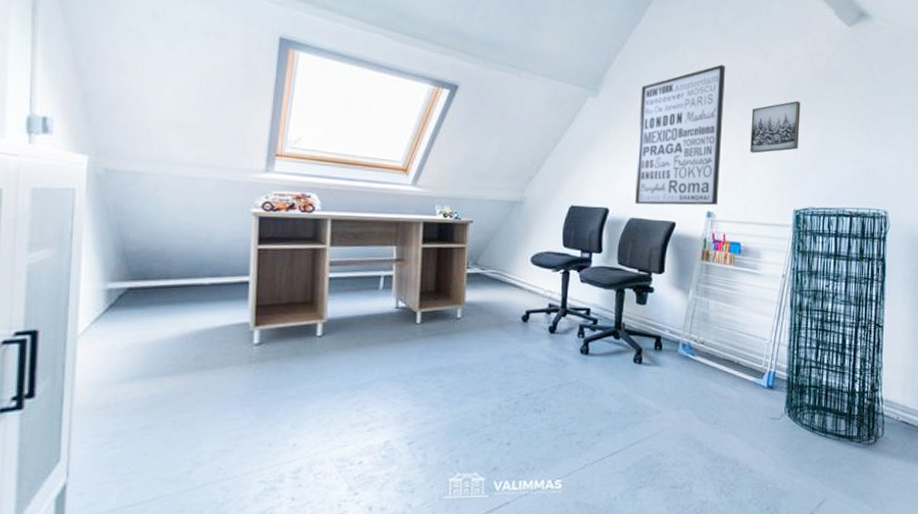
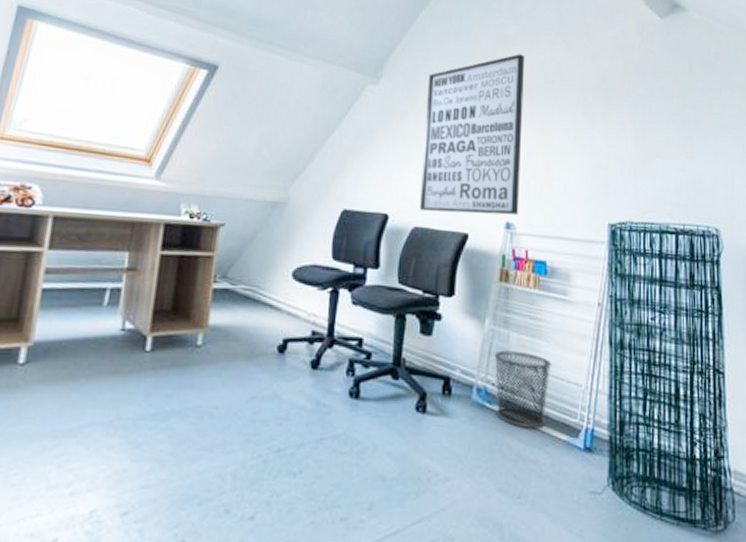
waste bin: none [696,314,743,373] -> present [494,350,552,428]
wall art: present [750,101,801,153] -> none [555,97,612,155]

